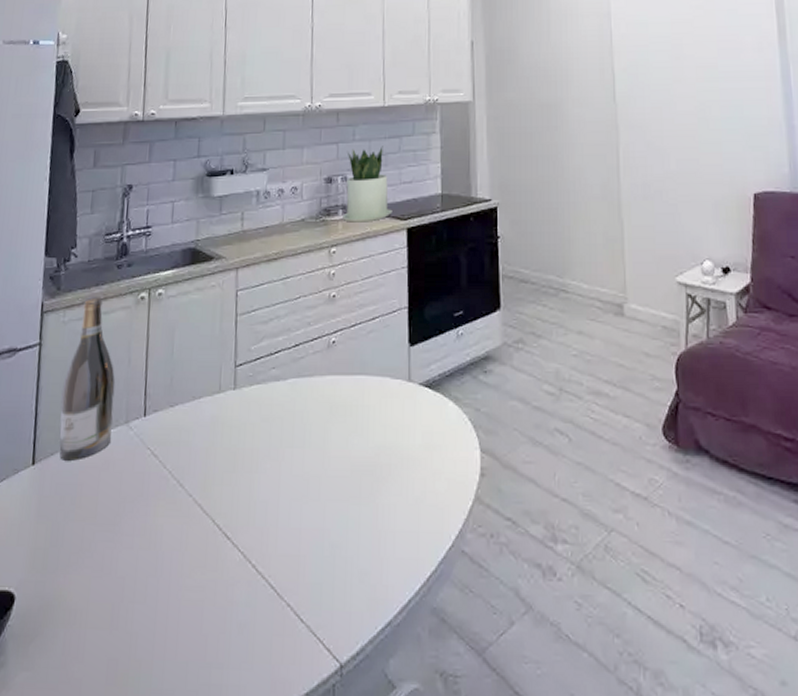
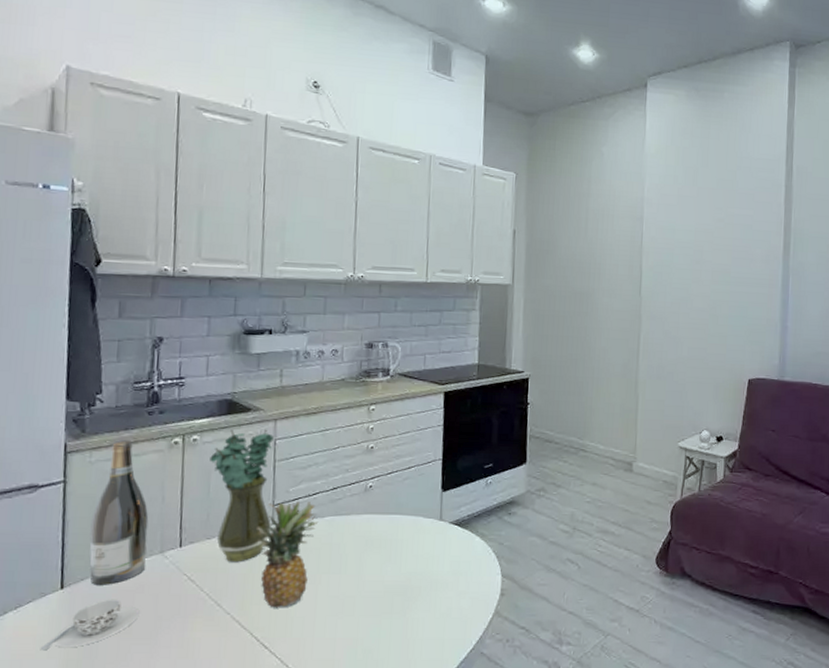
teacup: none [10,477,105,537] -> present [40,599,140,651]
vase: none [174,279,235,434] -> present [209,429,274,562]
fruit: none [219,361,280,490] -> present [257,501,317,608]
planter: present [343,146,392,223] -> none [382,318,431,385]

